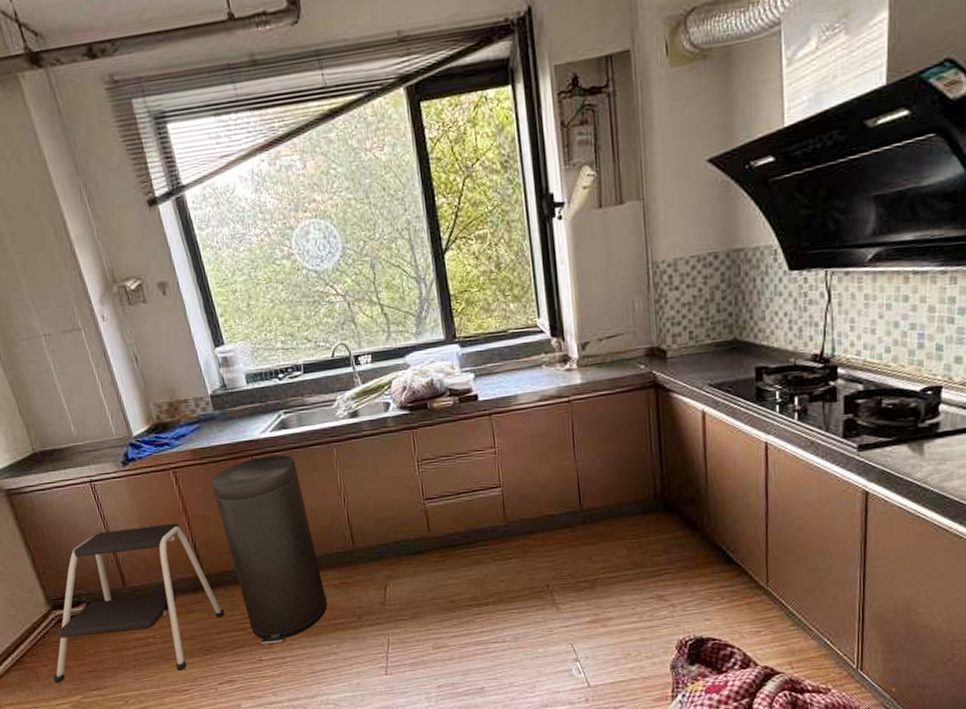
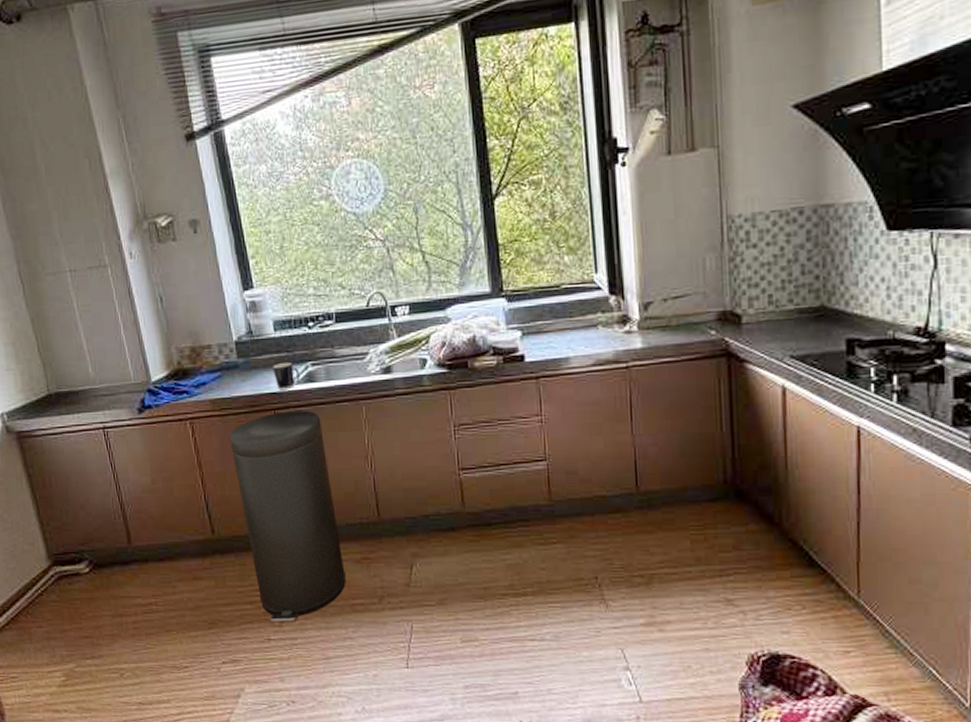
step stool: present [53,522,225,683] -> none [47,478,234,648]
mug: none [247,411,274,438] -> present [273,361,300,391]

